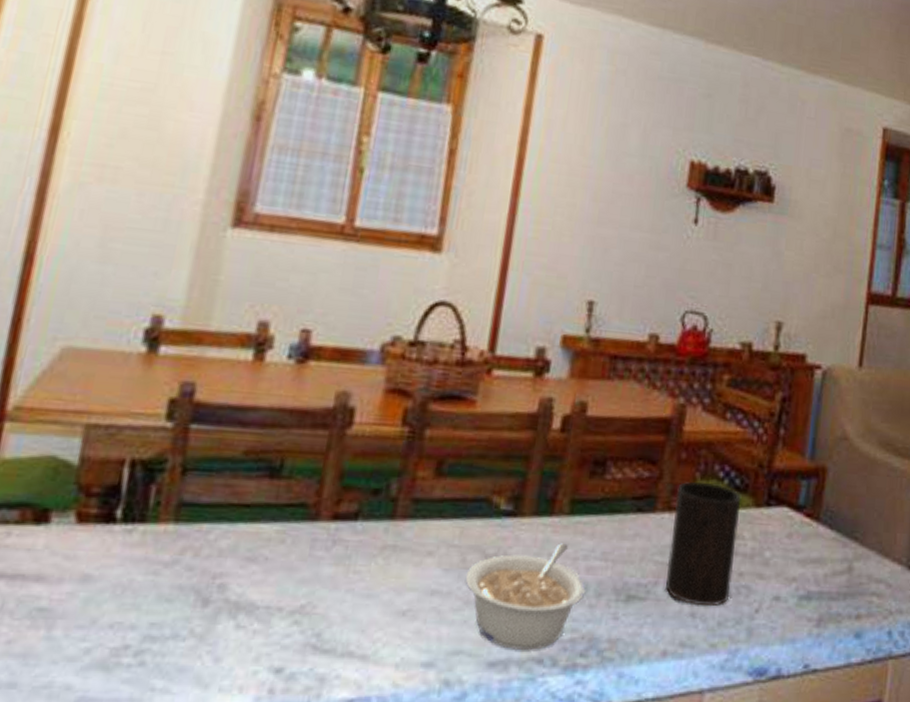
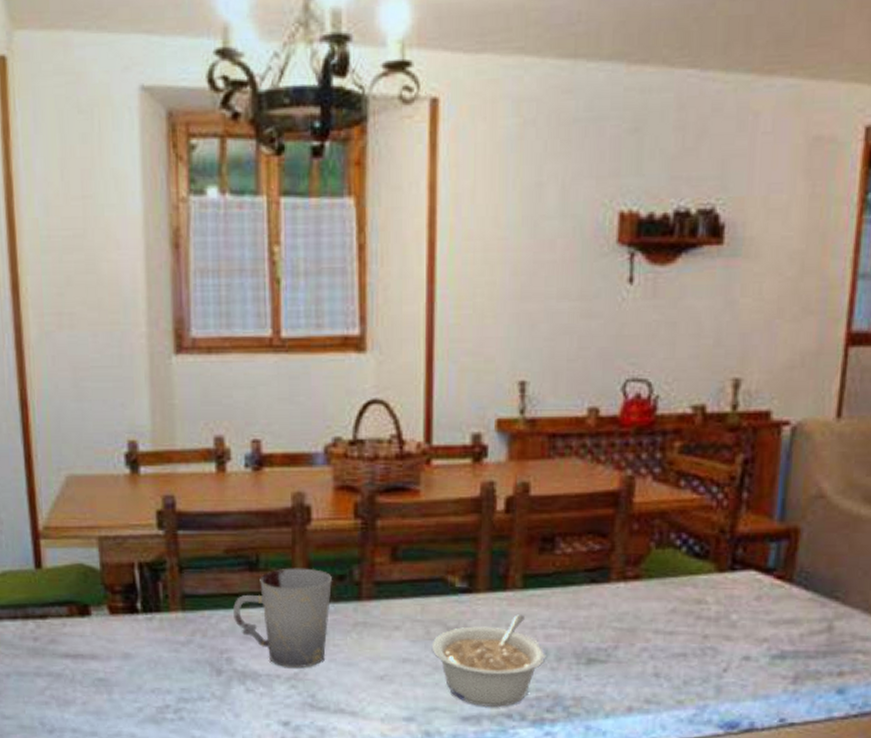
cup: none [238,477,366,600] -> present [233,568,332,668]
cup: present [666,482,742,606] -> none [626,552,702,667]

